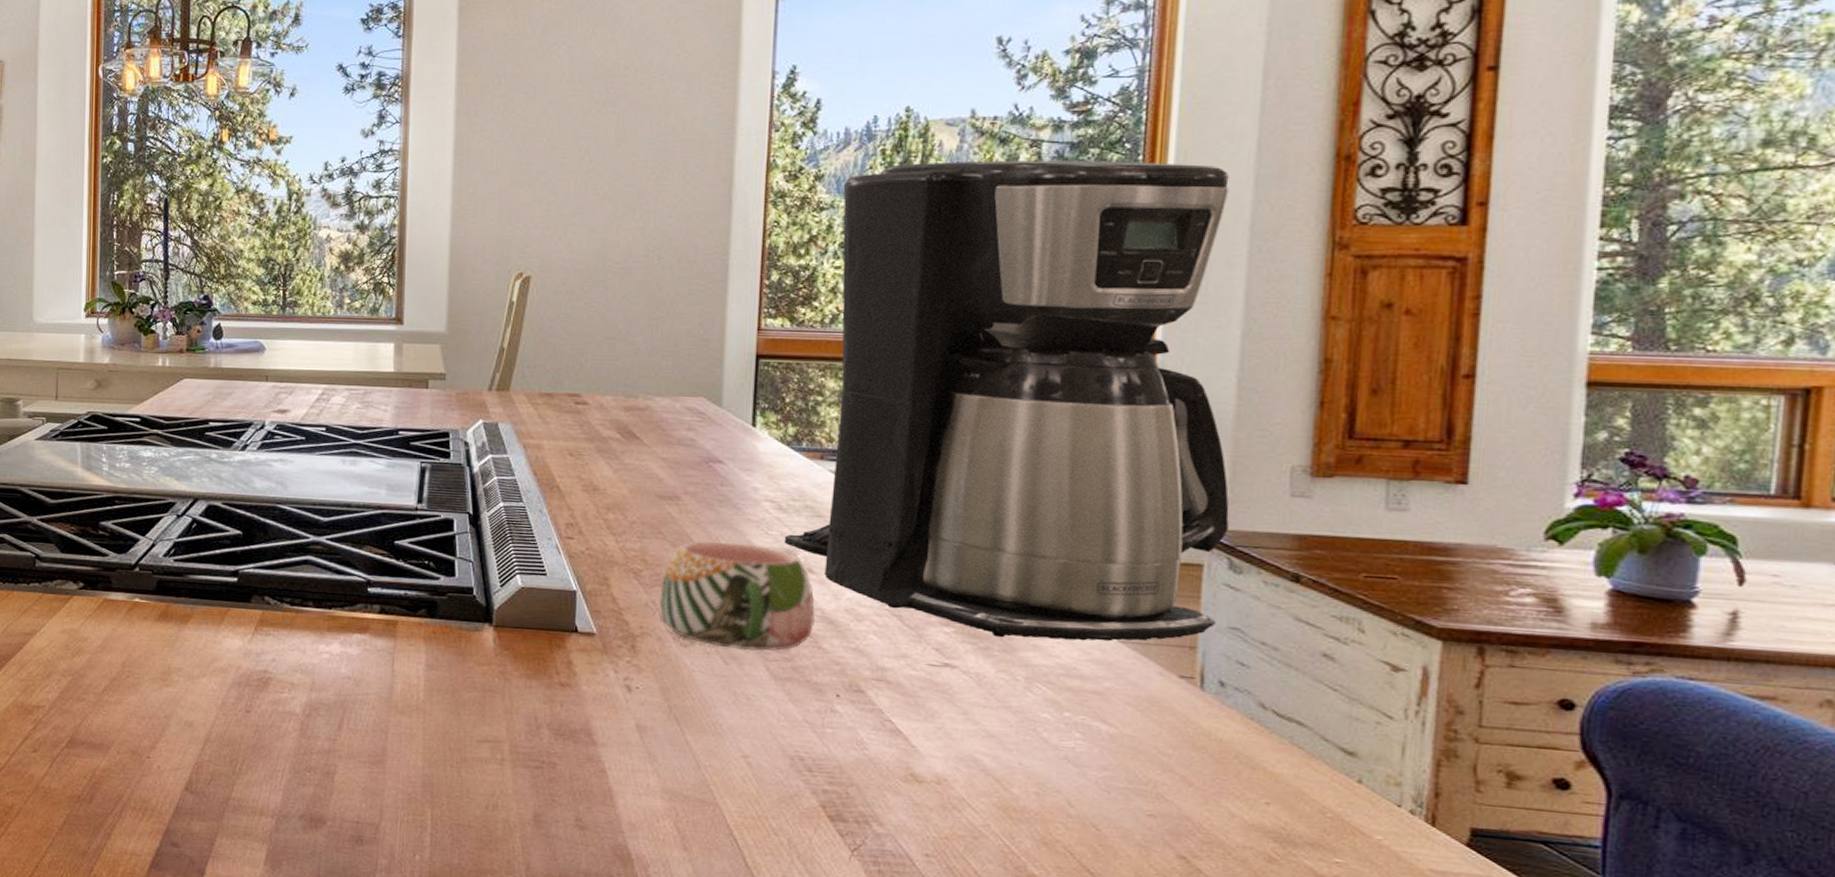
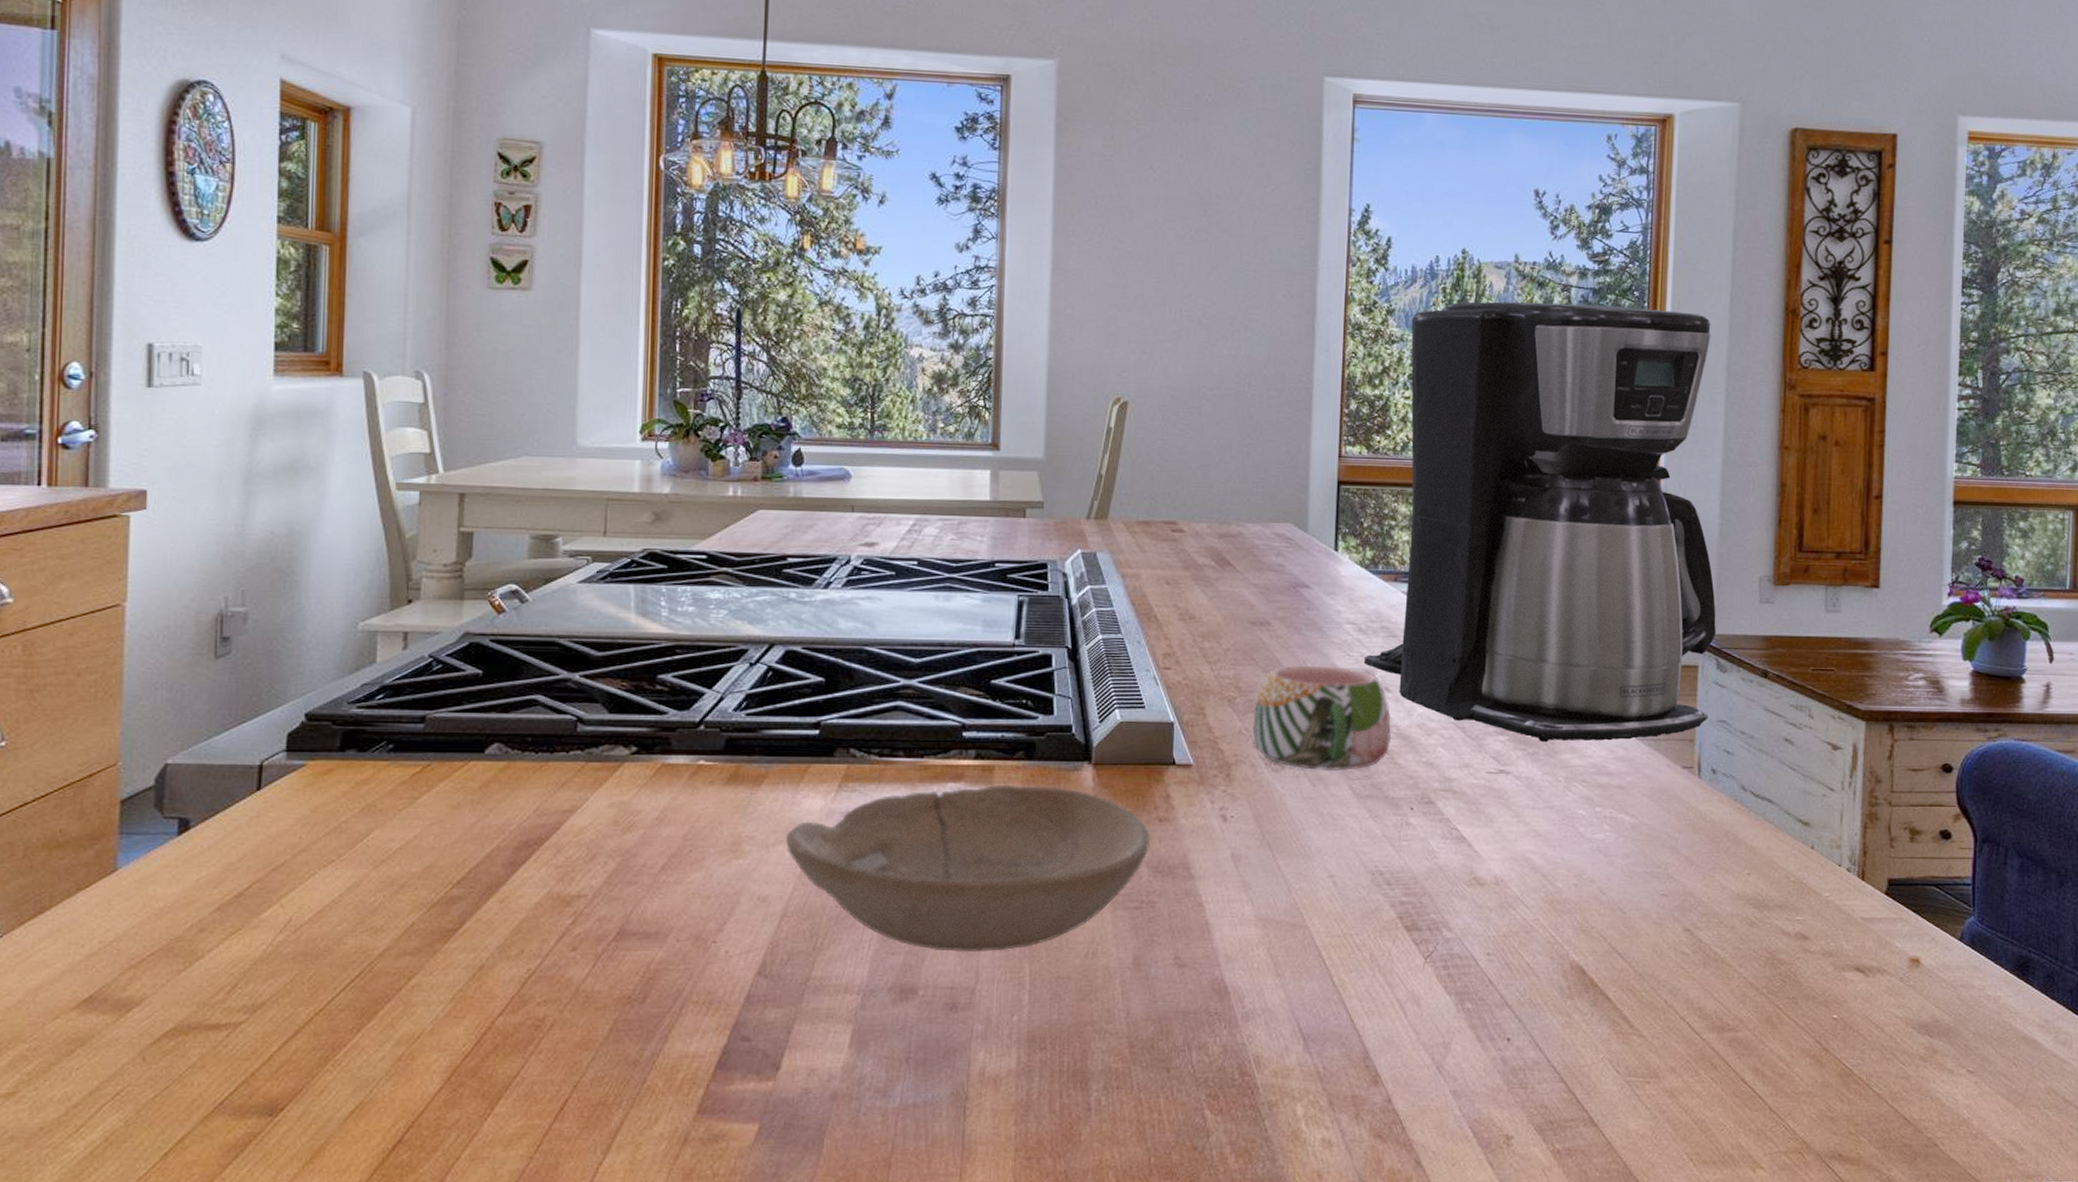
bowl: none [208,638,551,794] -> present [785,784,1150,953]

